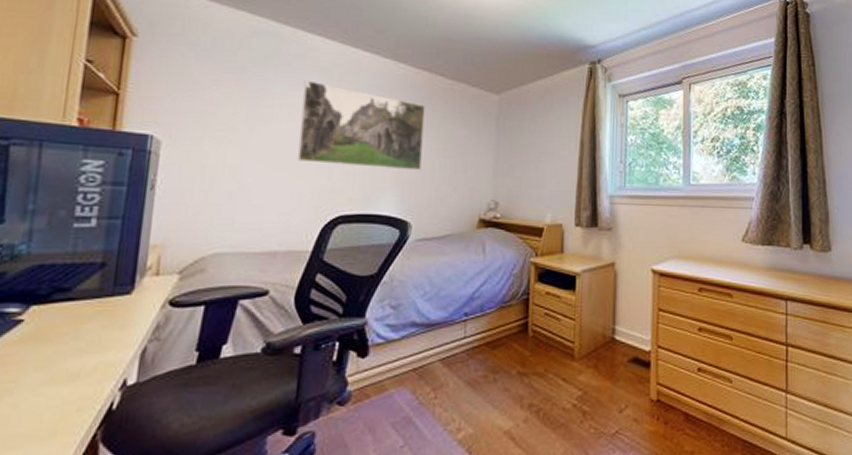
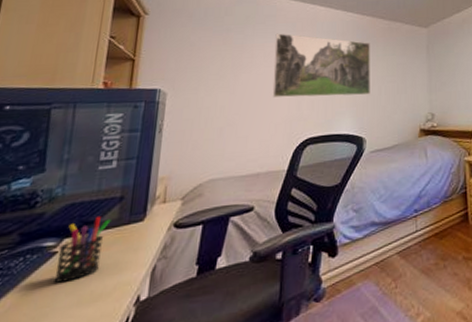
pen holder: none [19,282,90,356] -> present [54,215,111,283]

